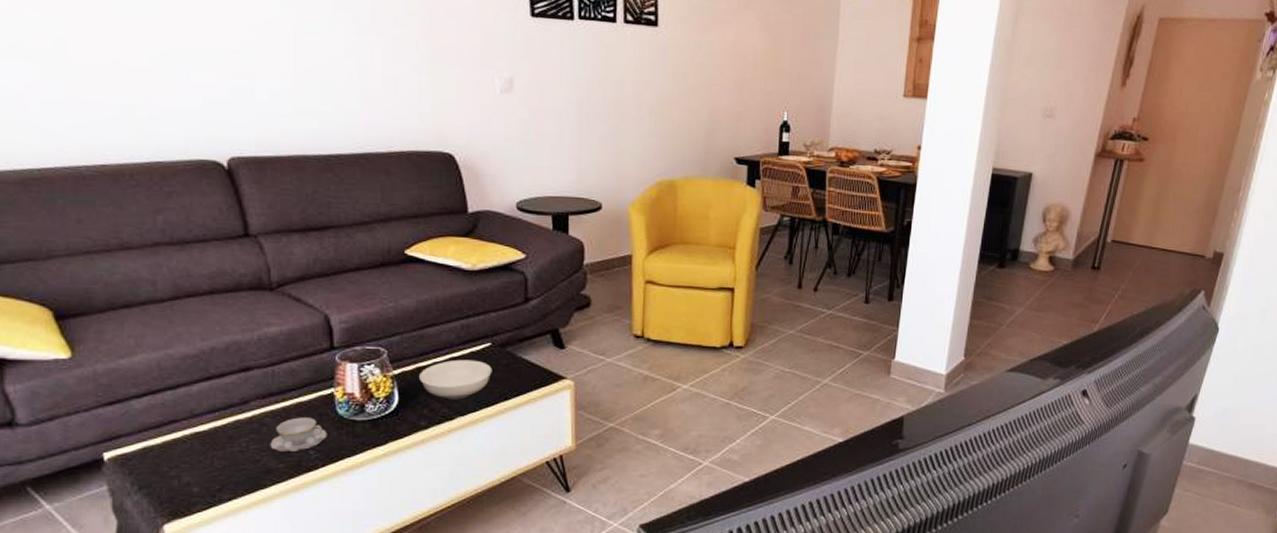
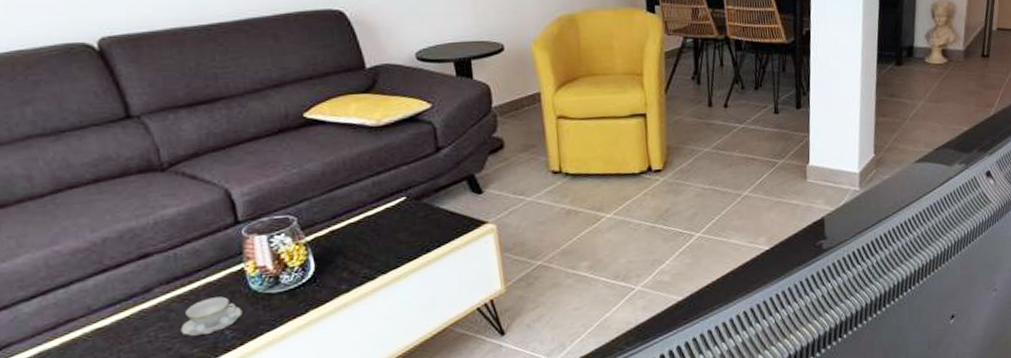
bowl: present [419,359,492,400] -> none [334,216,410,259]

